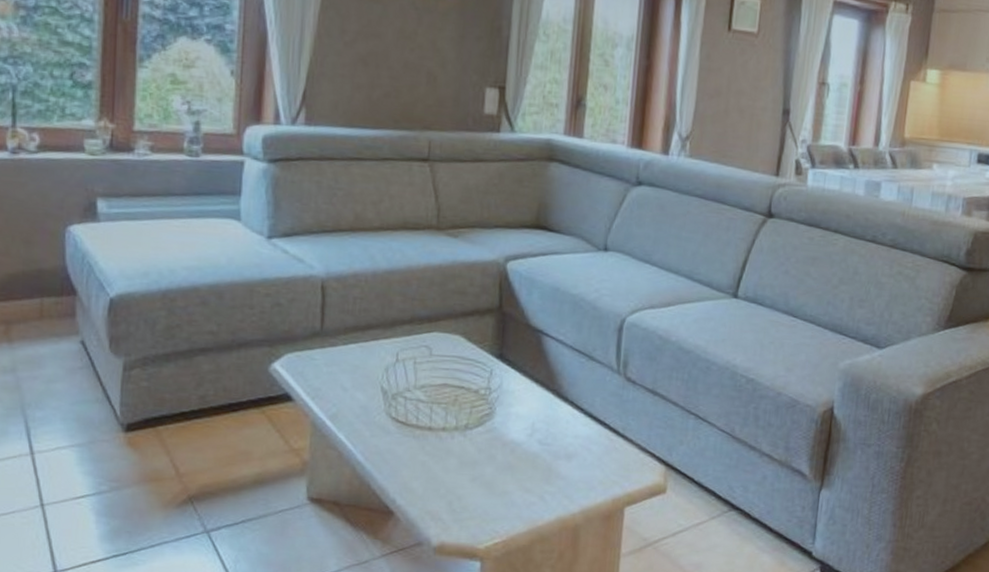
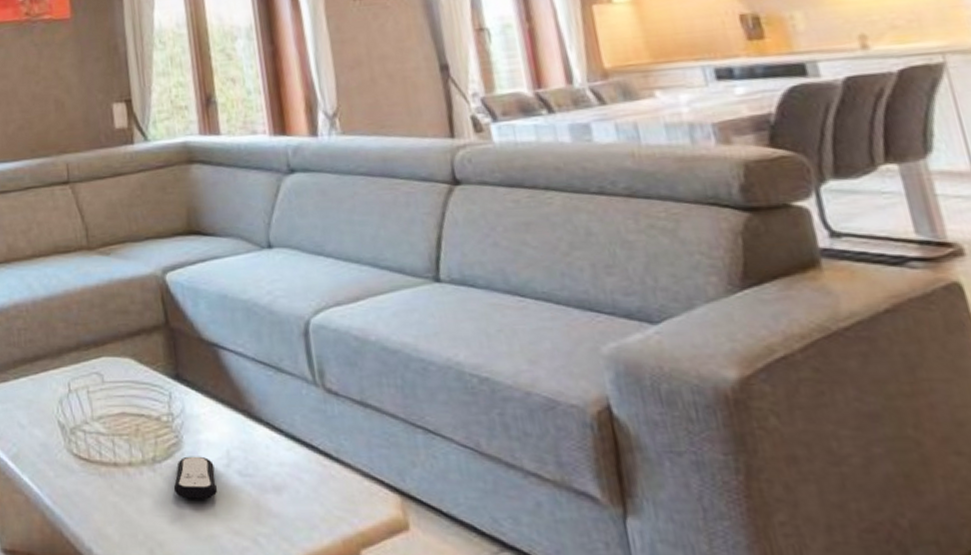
remote control: none [479,425,519,462] -> present [173,456,217,499]

